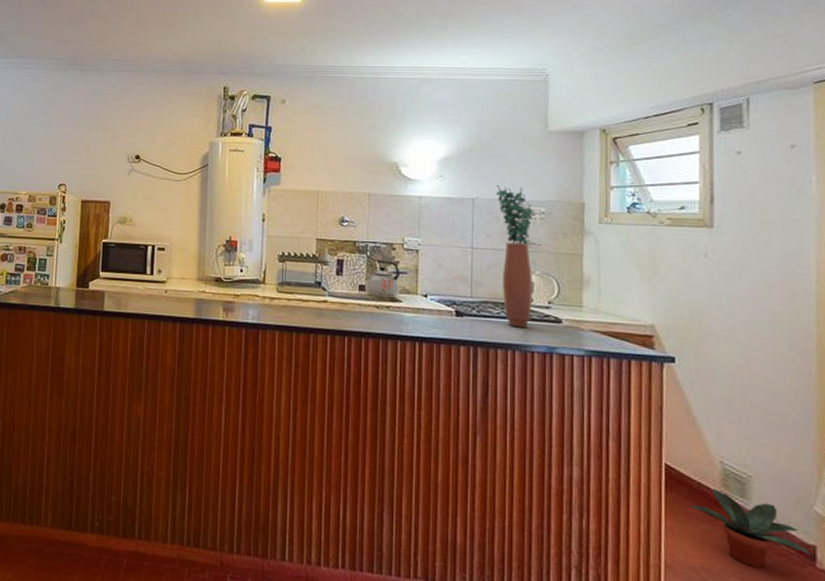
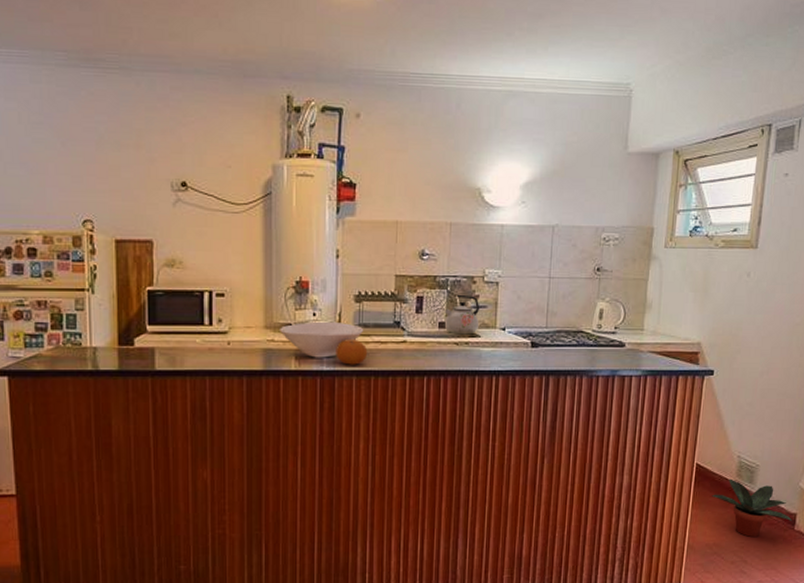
bowl: none [210,277,287,311] -> present [280,321,364,358]
fruit: none [260,295,290,320] -> present [336,340,368,365]
vase: present [495,185,535,328] -> none [574,211,609,354]

